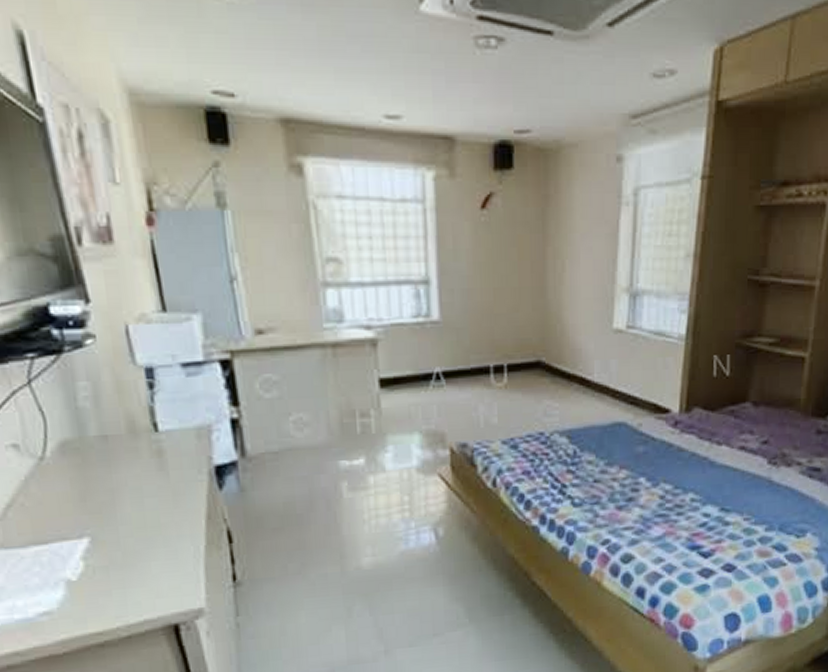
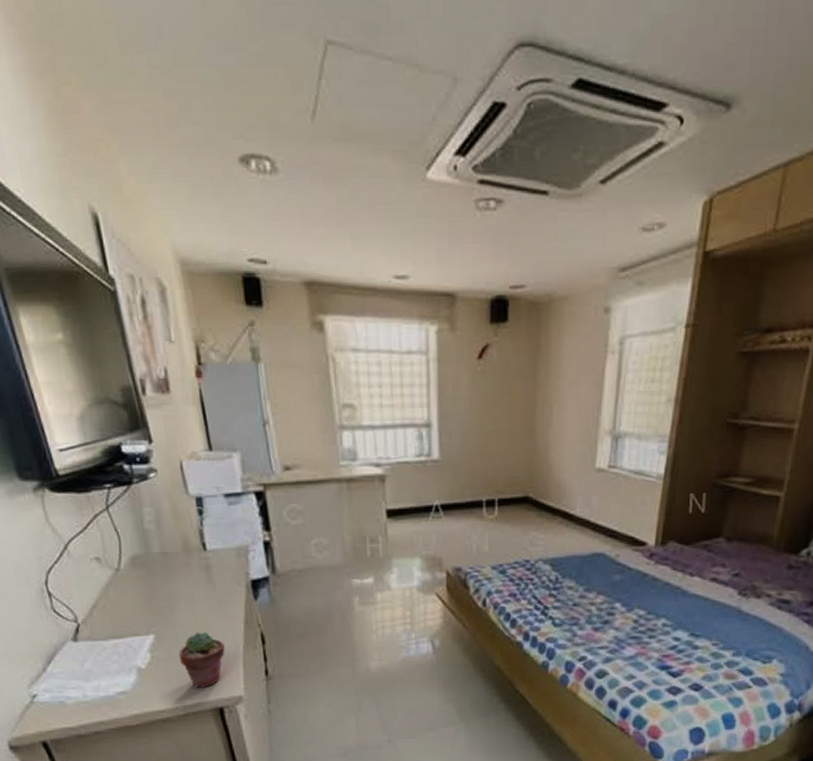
potted succulent: none [121,531,182,602] -> present [178,632,225,688]

